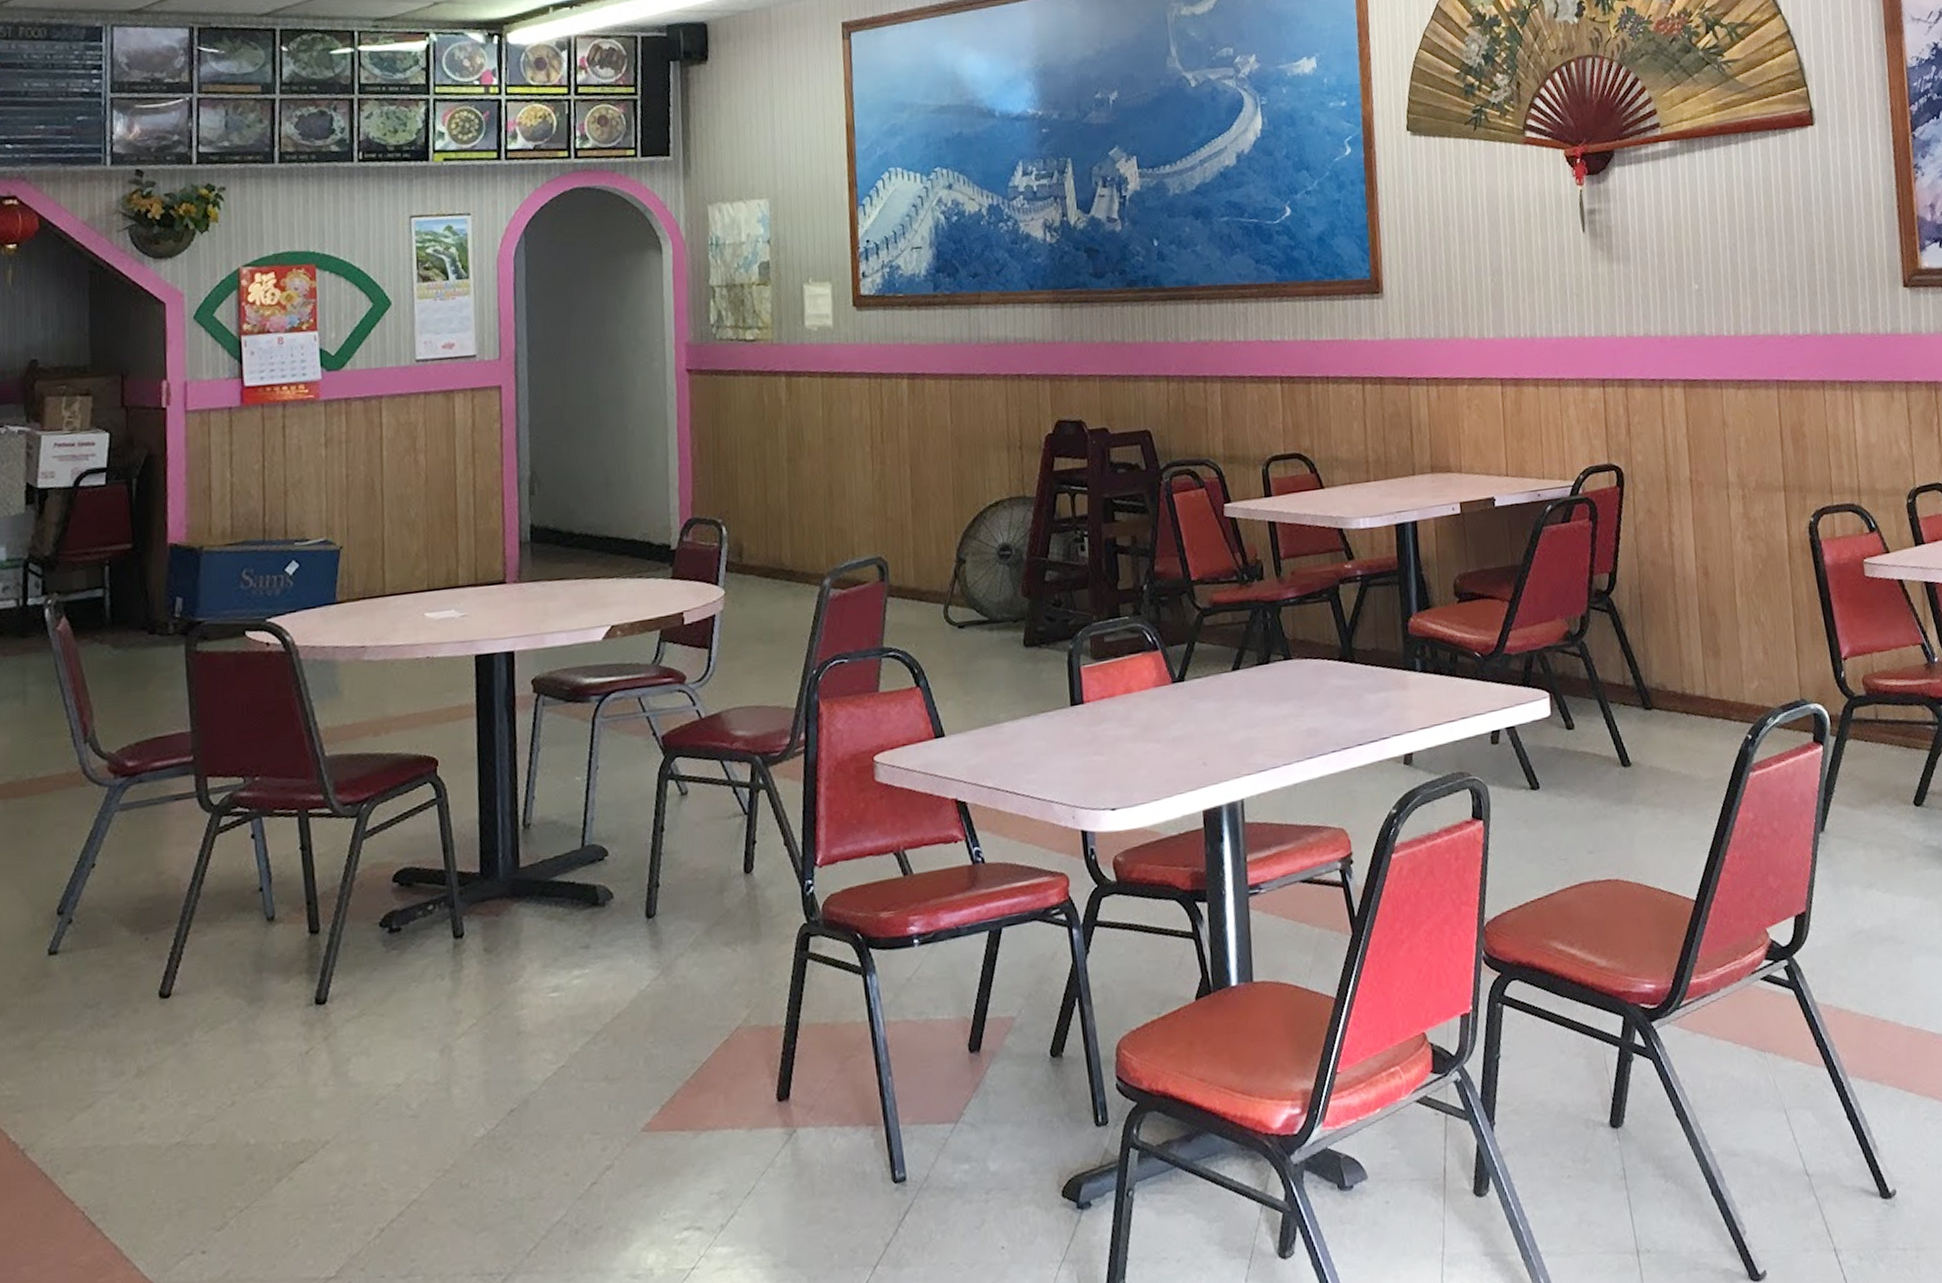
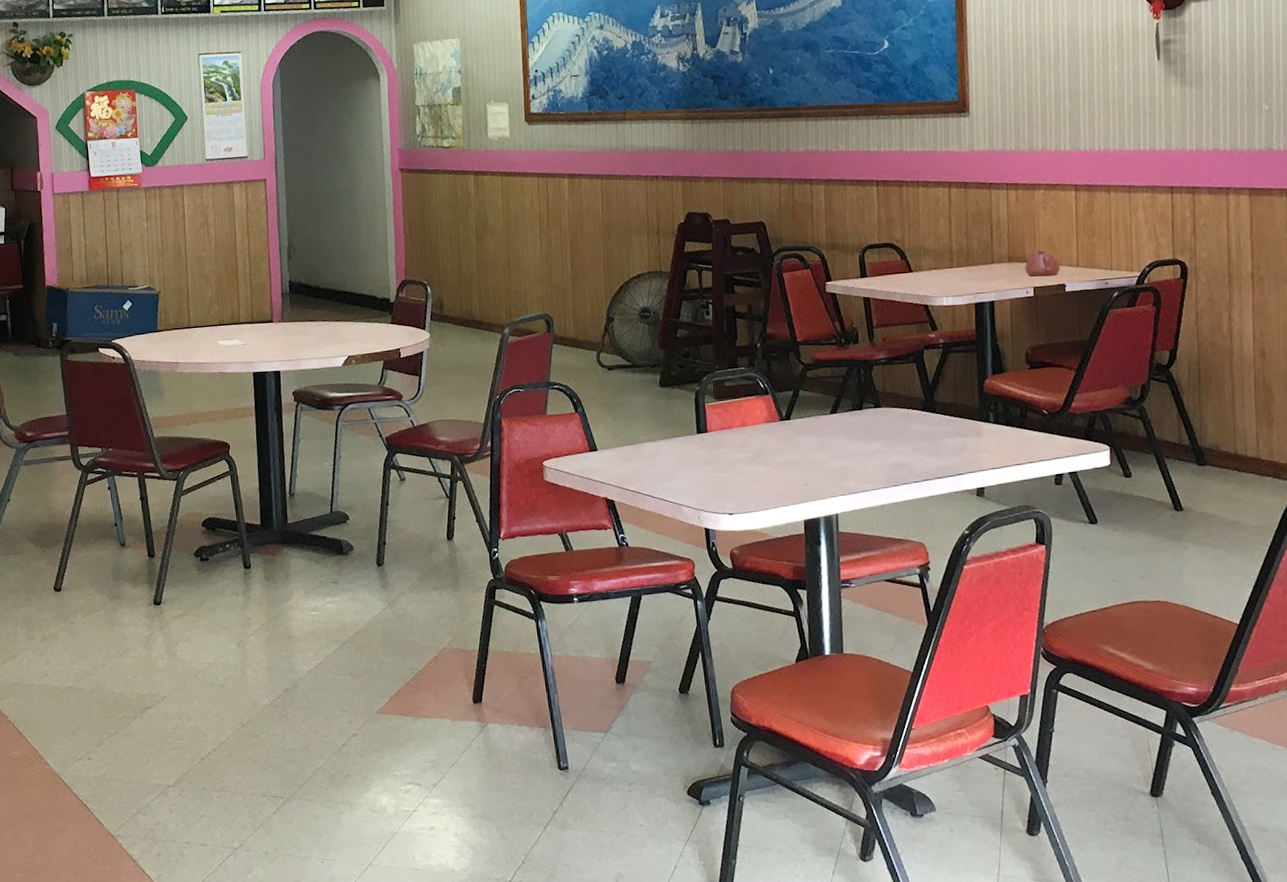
teapot: none [1449,456,1489,490] -> present [1024,249,1061,277]

